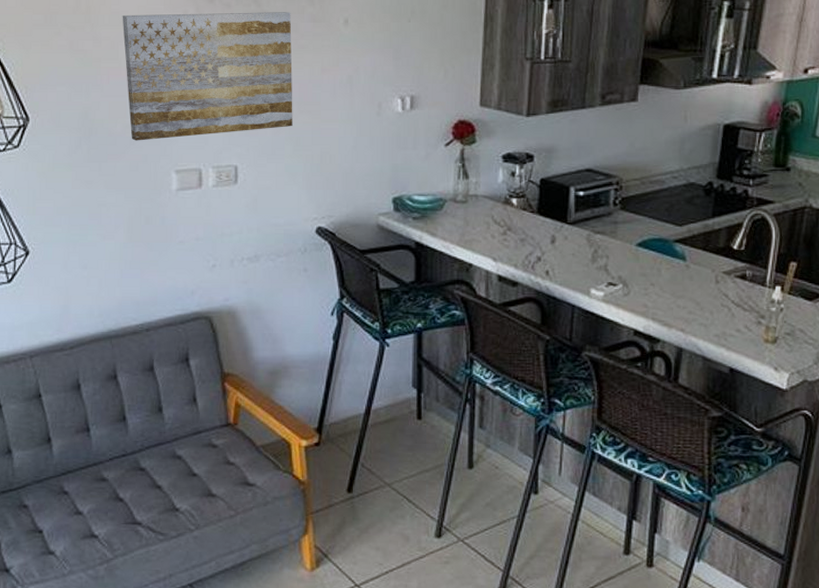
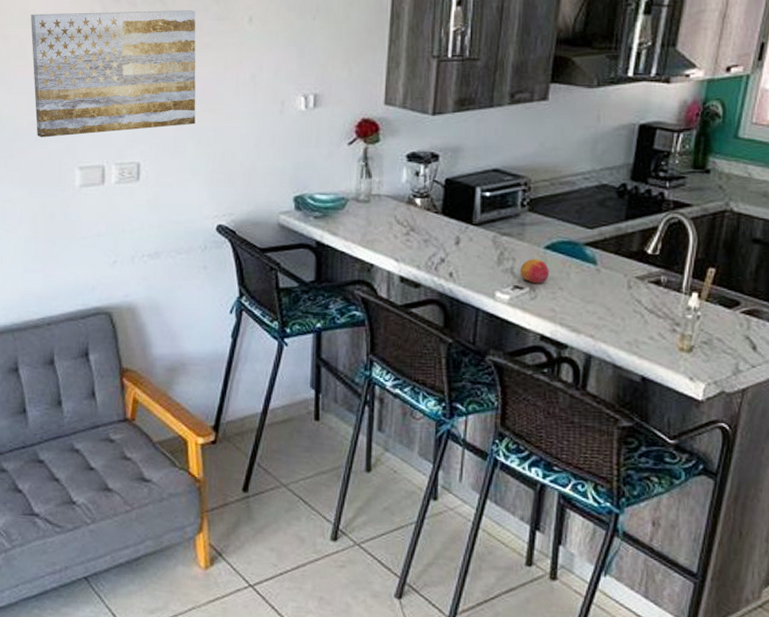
fruit: none [613,256,641,280] -> present [520,259,549,283]

